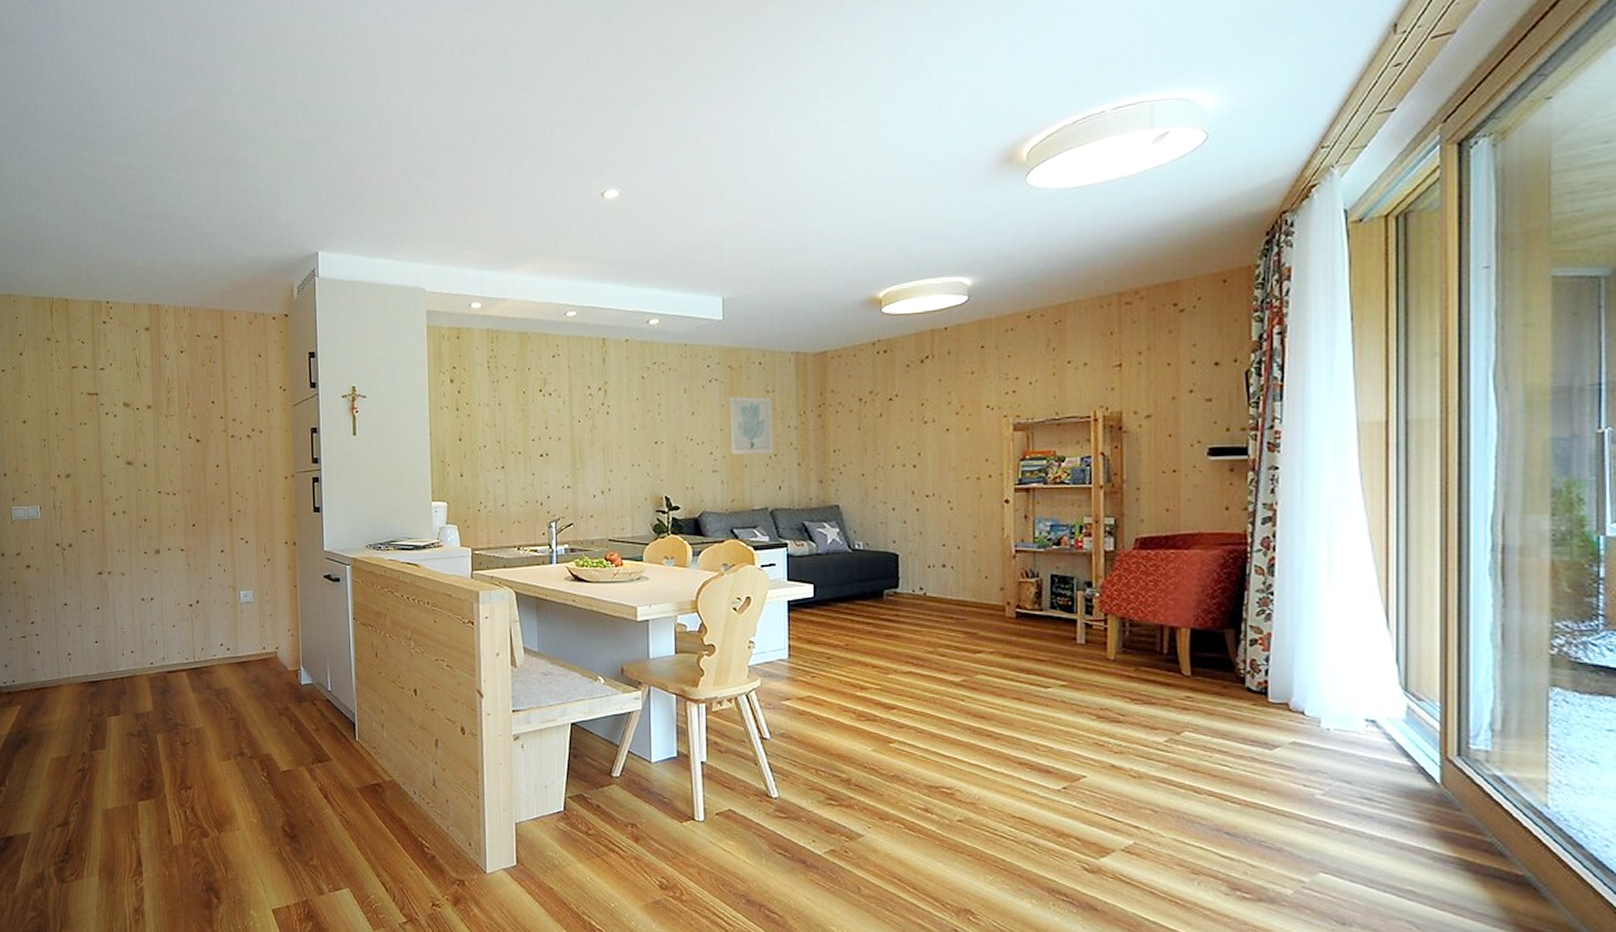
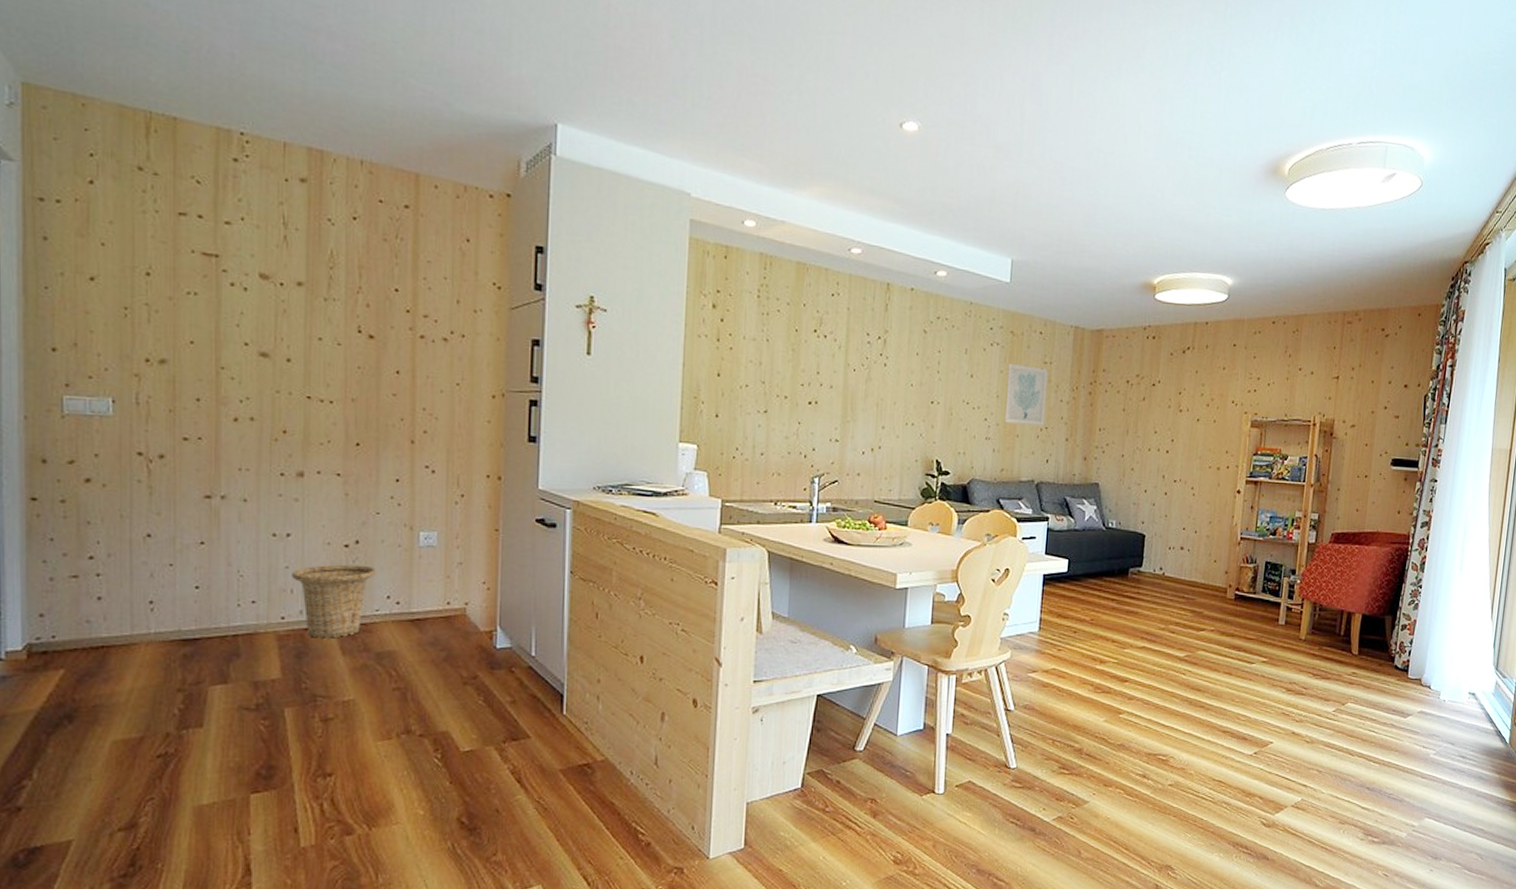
basket: none [156,620,212,679] -> present [292,564,376,639]

